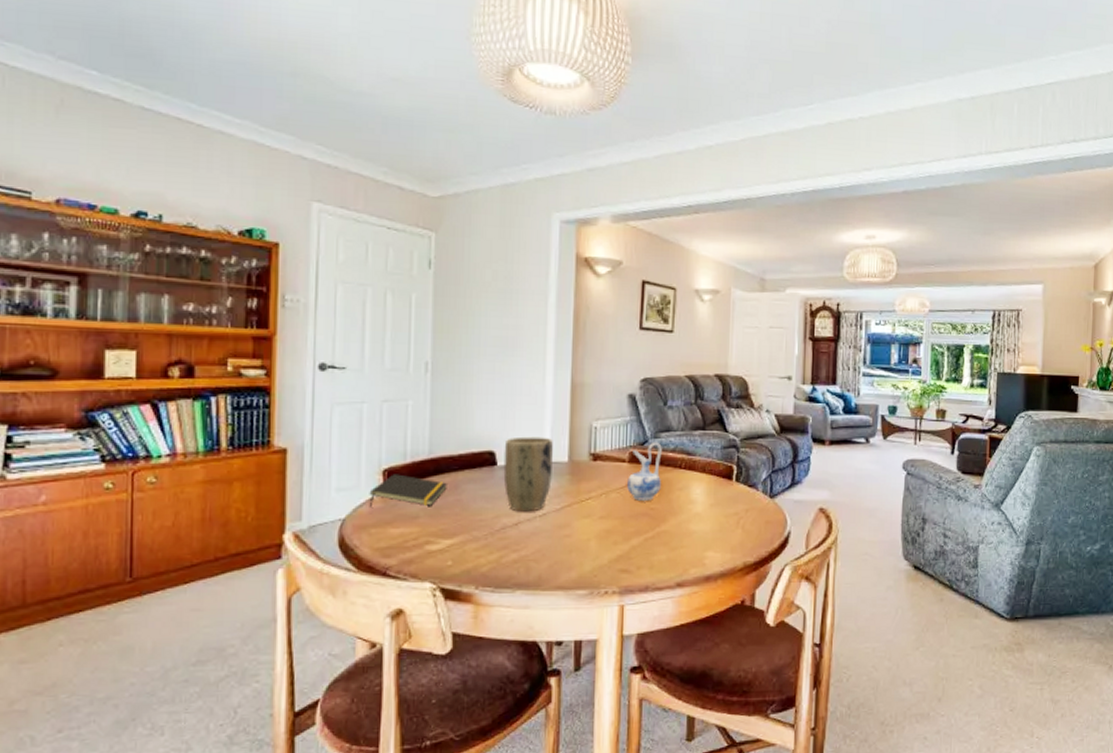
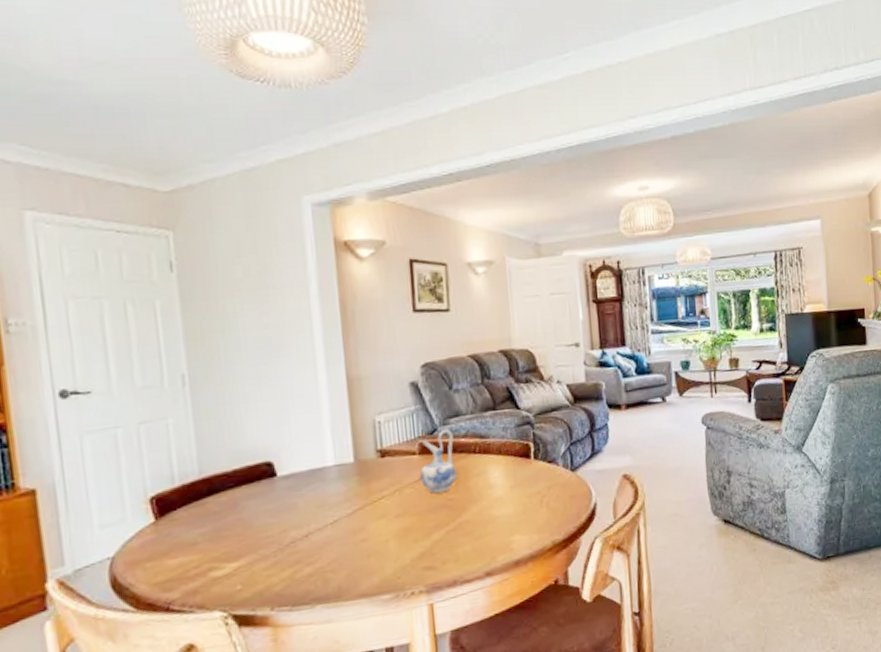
notepad: present [369,474,447,507] -> none [137,500,225,540]
plant pot: present [503,436,554,512] -> none [282,439,339,523]

